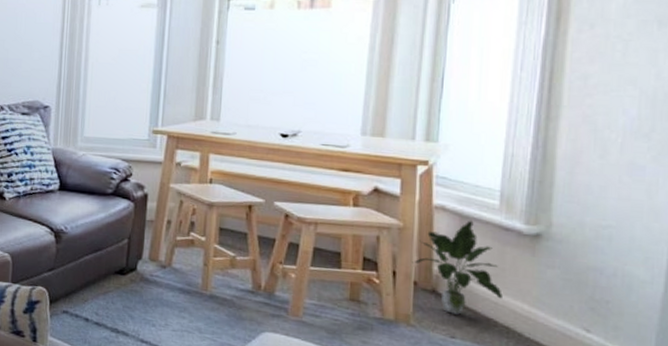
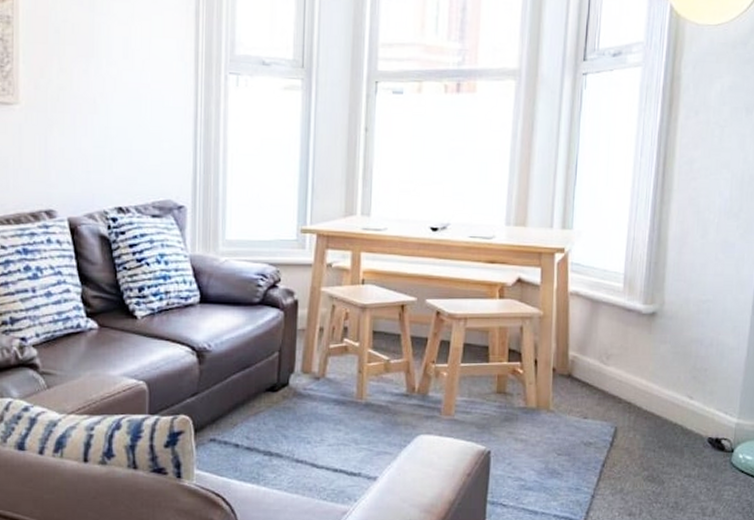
potted plant: present [412,220,503,315] -> none [551,304,626,396]

